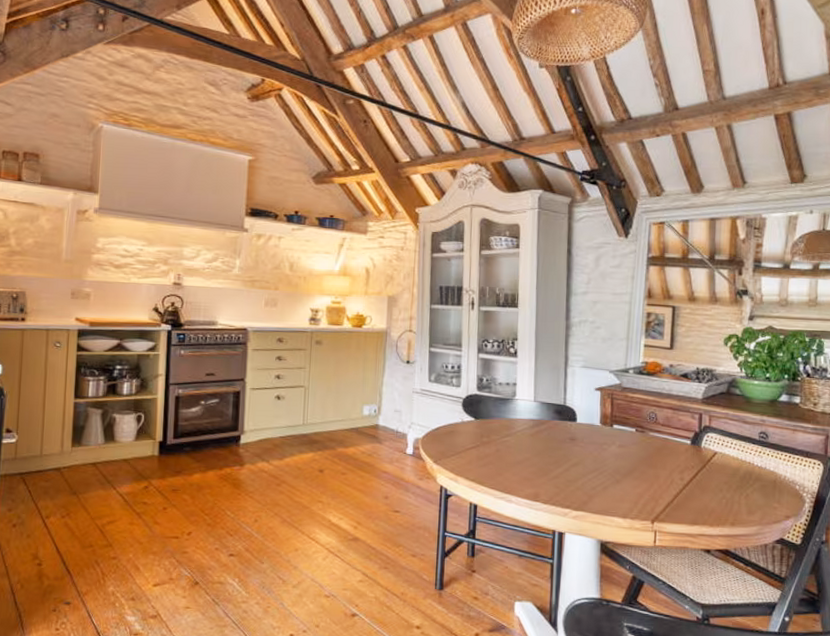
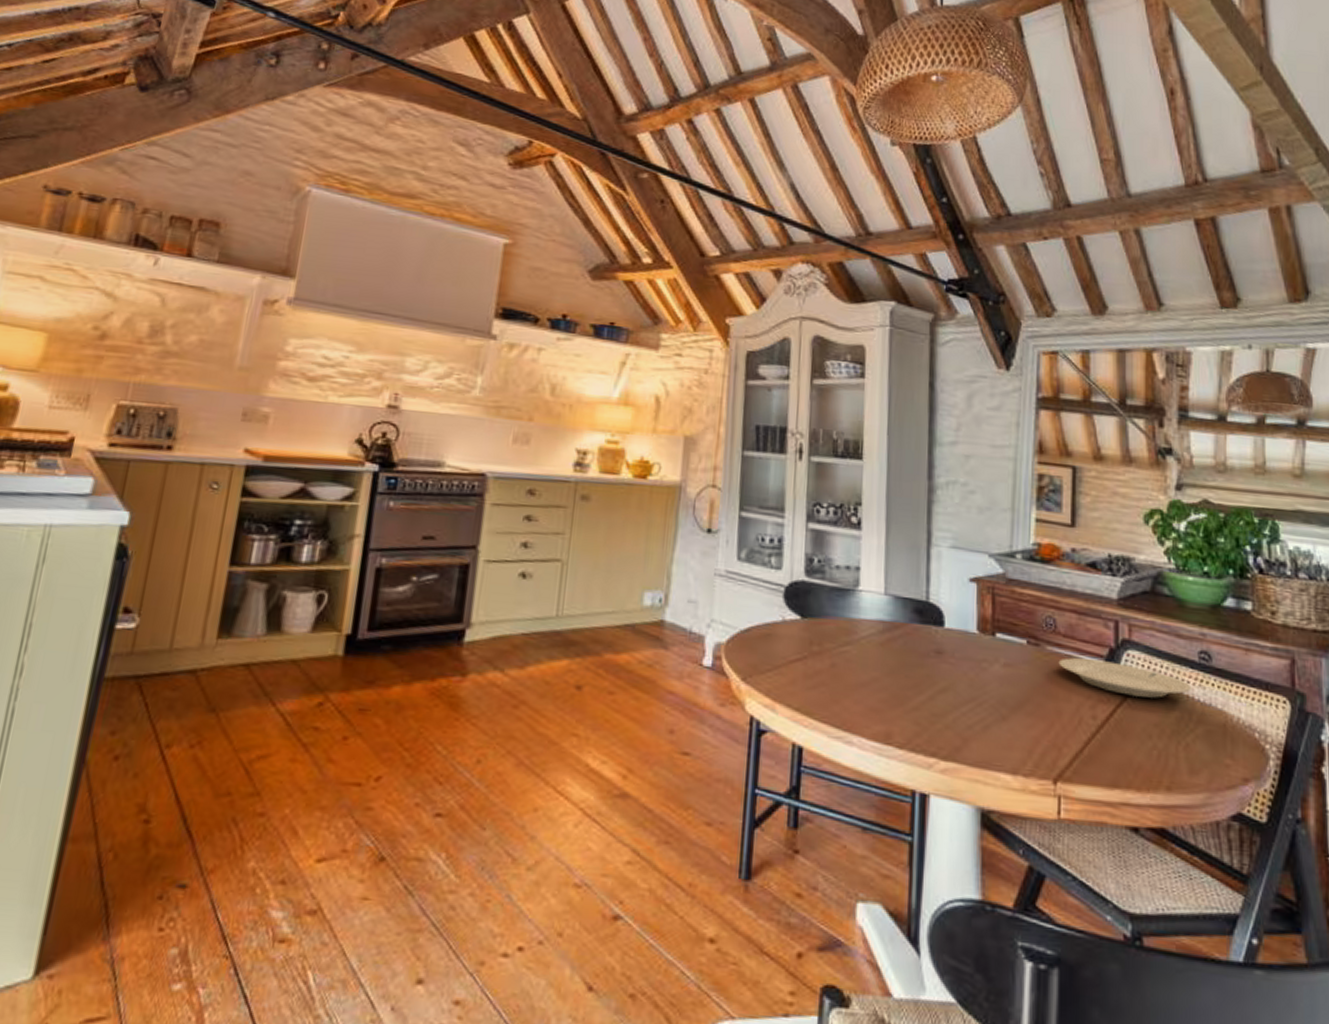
plate: none [658,440,753,465] -> present [1058,657,1192,698]

